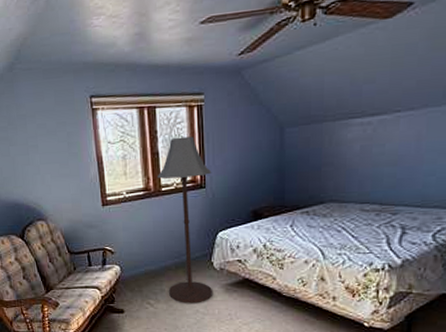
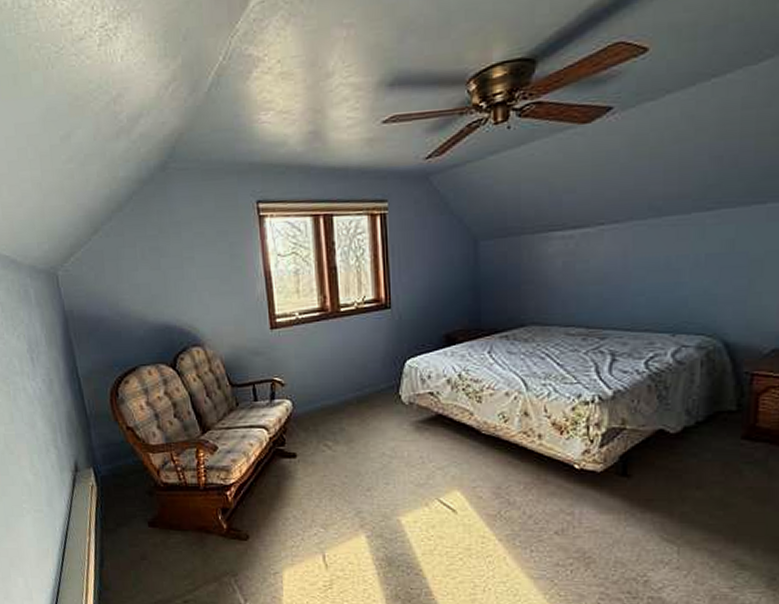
floor lamp: present [156,136,213,303] -> none [334,249,402,445]

